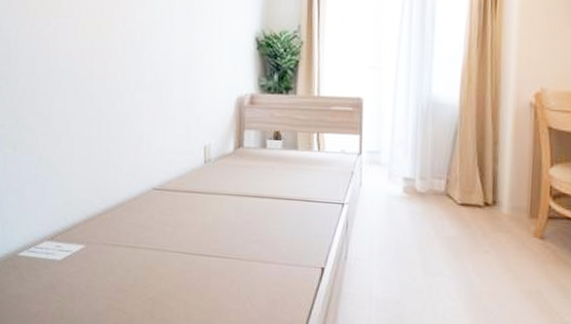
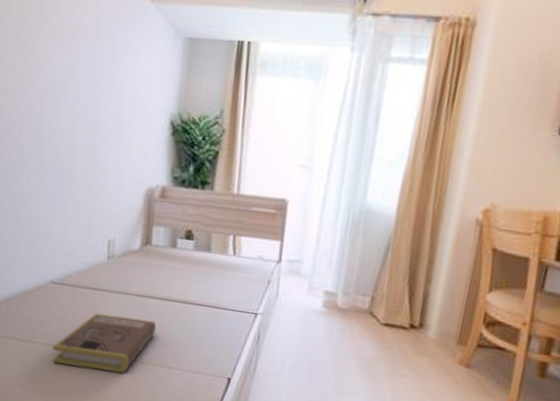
book: none [155,214,251,272] -> present [53,313,156,374]

